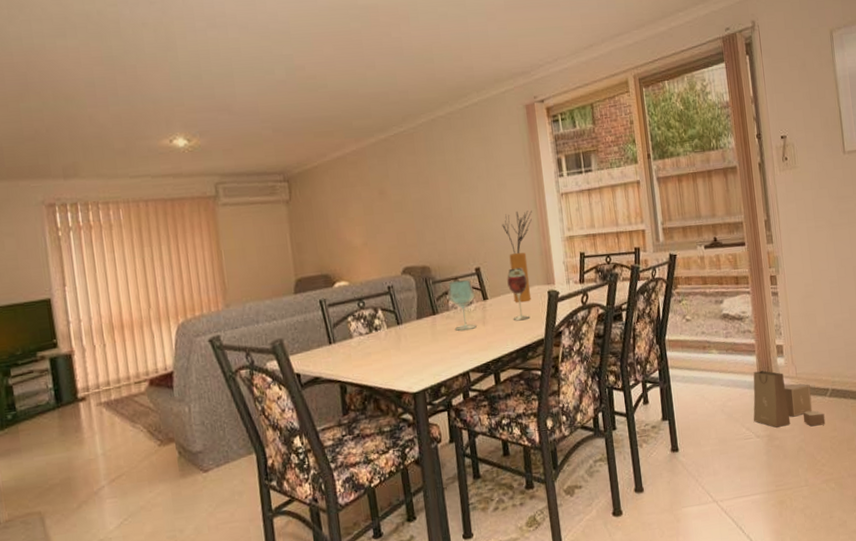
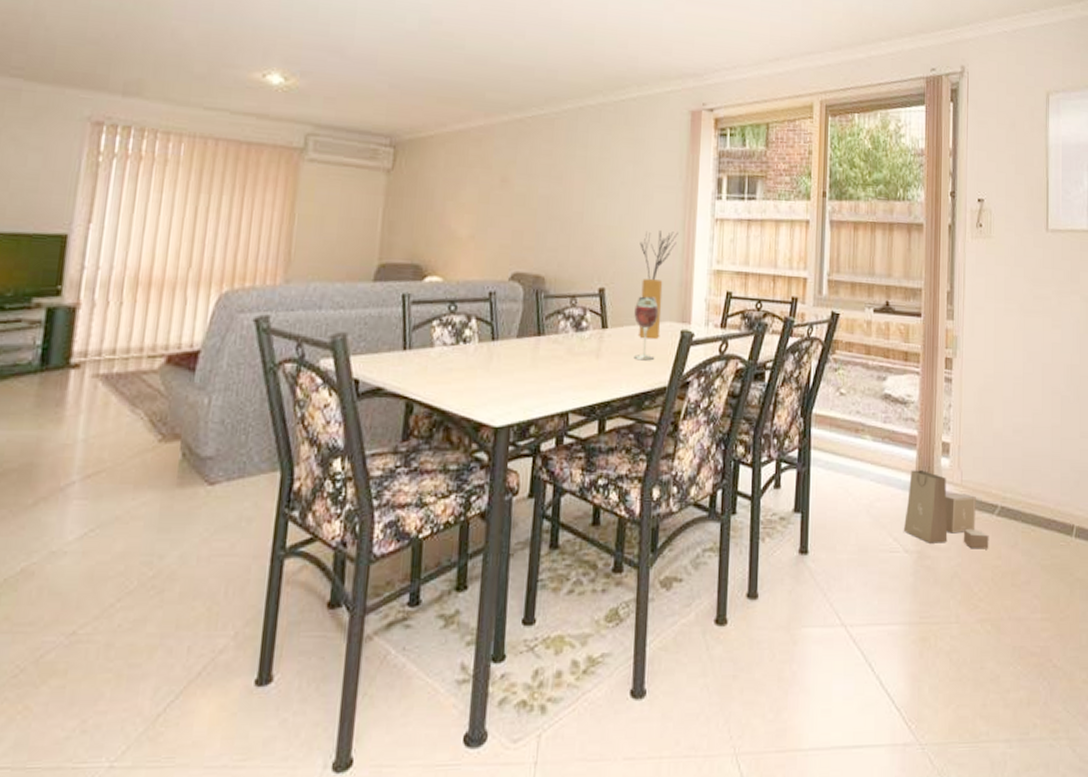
wine glass: present [447,279,477,331] -> none [559,299,594,361]

